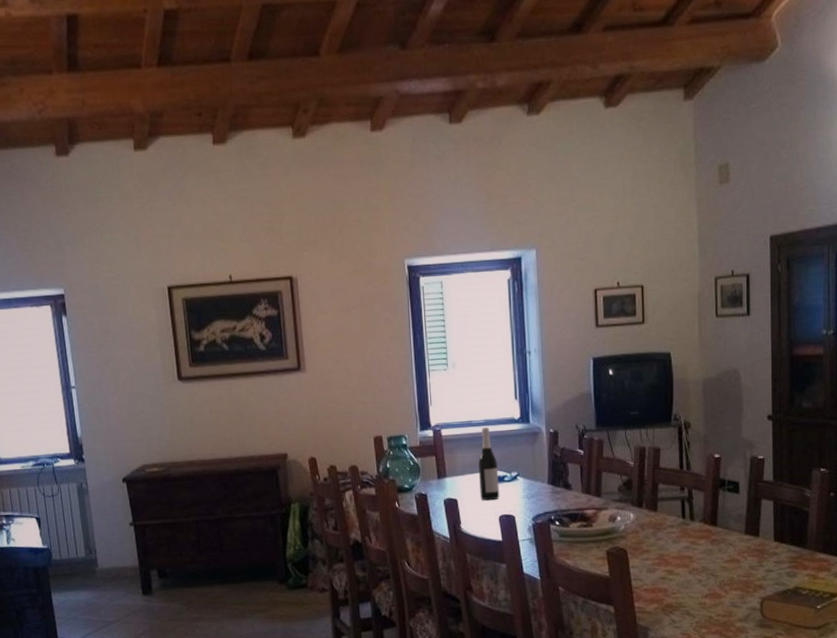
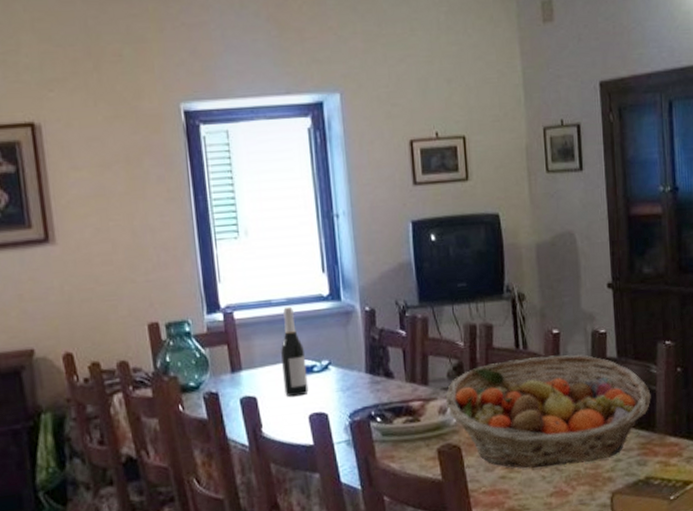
fruit basket: none [615,476,804,573] -> present [445,354,651,468]

